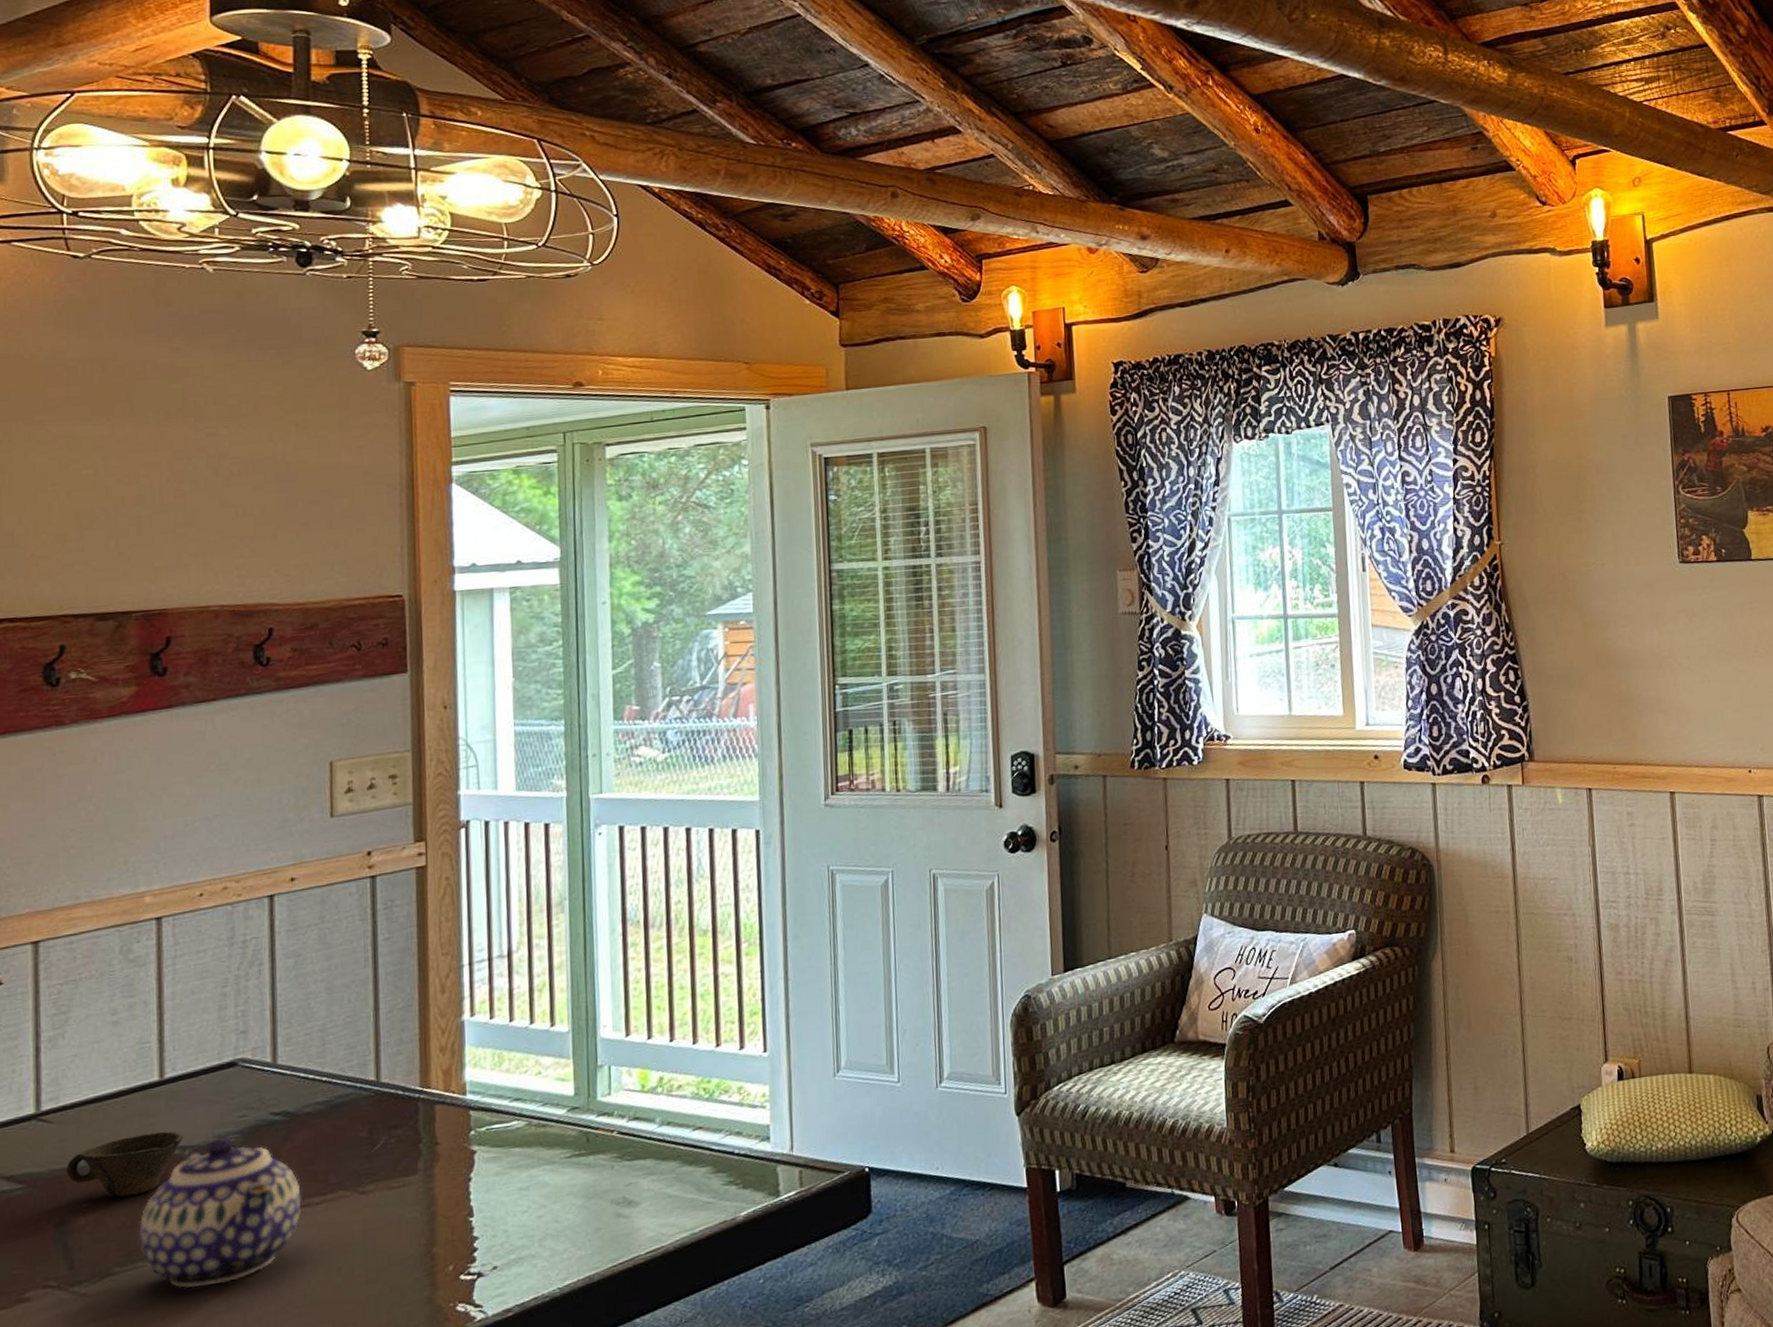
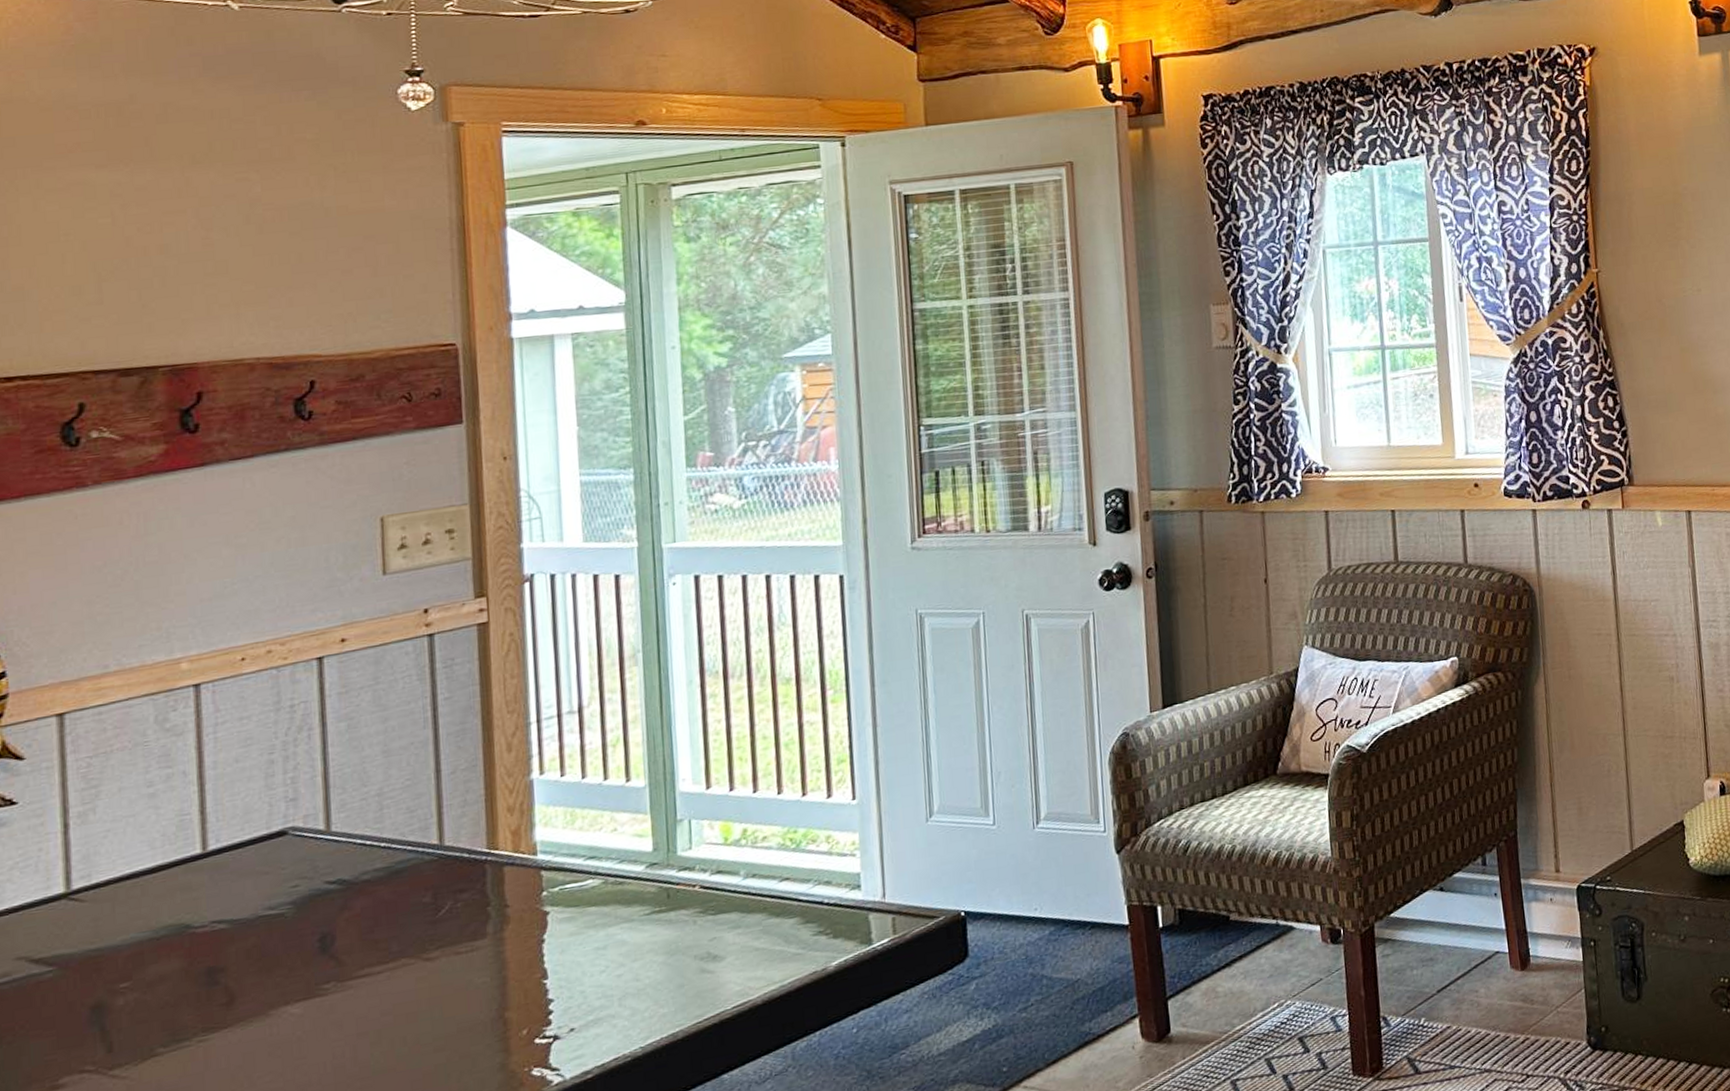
cup: present [66,1131,183,1198] -> none [101,905,230,976]
teapot: present [139,1136,302,1288] -> none [183,908,362,1066]

